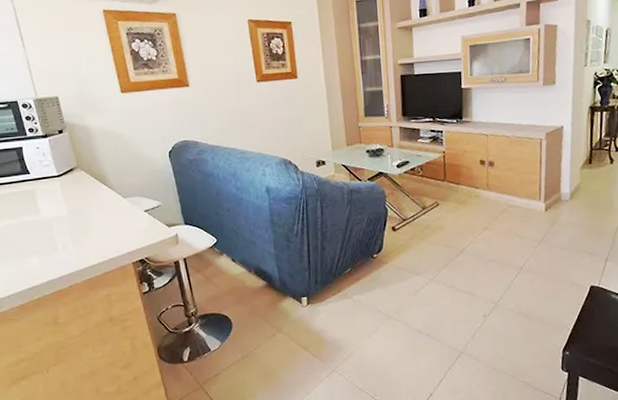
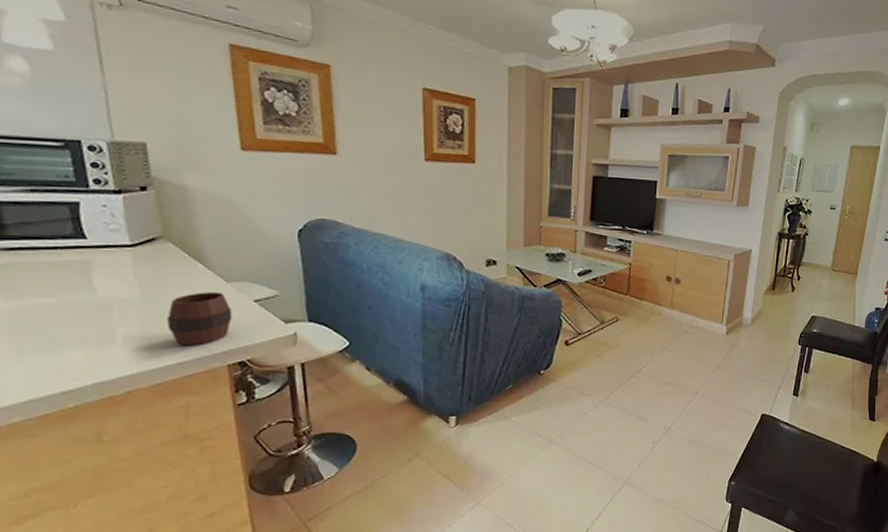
cup: none [87,206,131,250] -> present [166,292,233,346]

